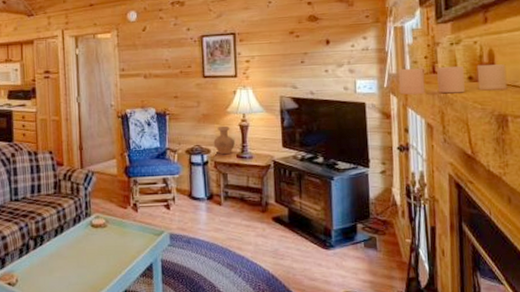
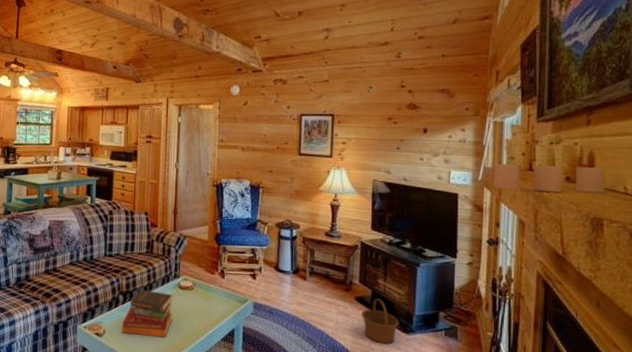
books: none [35,232,88,280] -> present [122,289,173,337]
vase: present [213,125,235,155] -> none [303,203,324,232]
basket: none [280,216,319,261] -> present [362,298,399,344]

